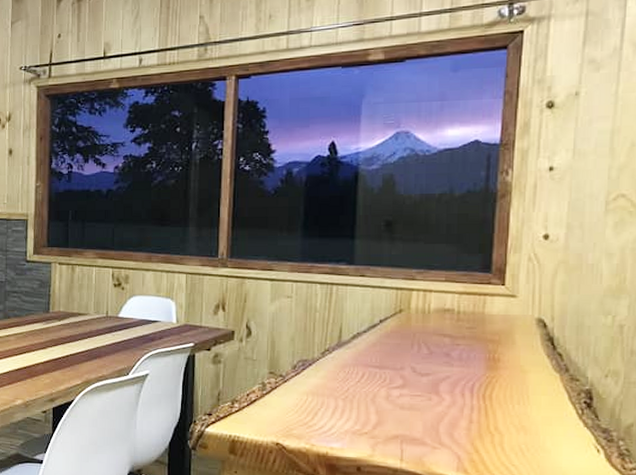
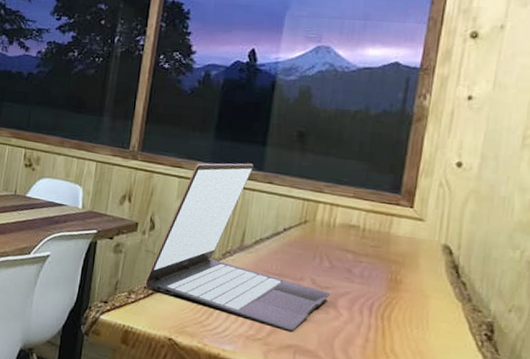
laptop: none [246,258,432,422] -> present [144,163,331,332]

